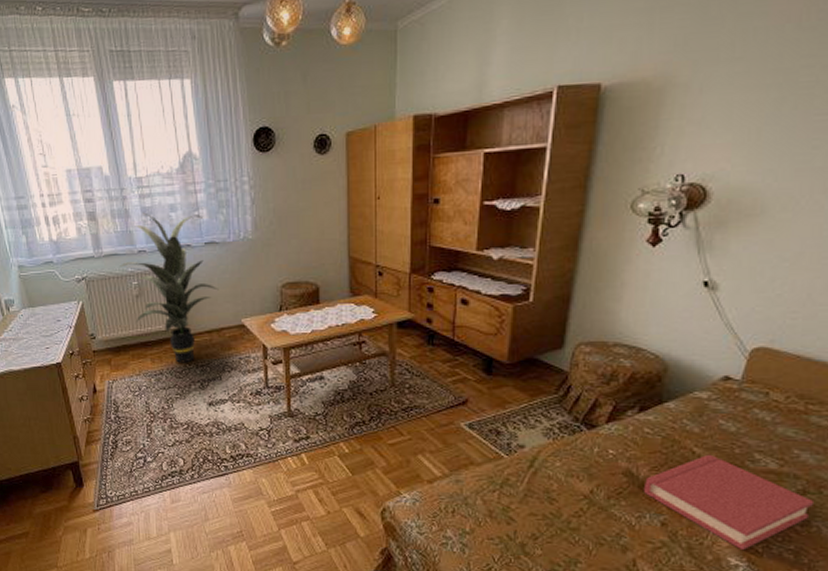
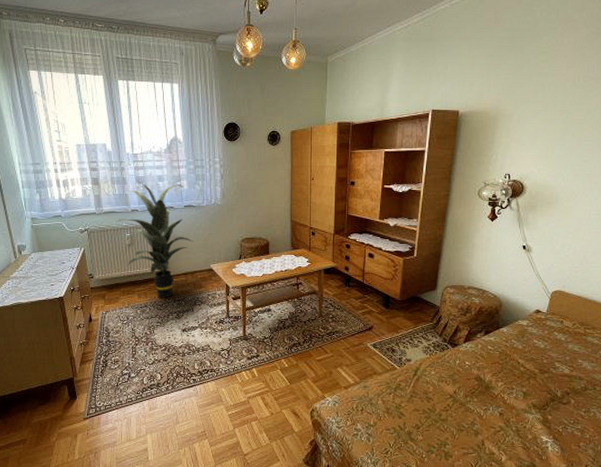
hardback book: present [643,454,813,551] -> none [488,364,591,431]

